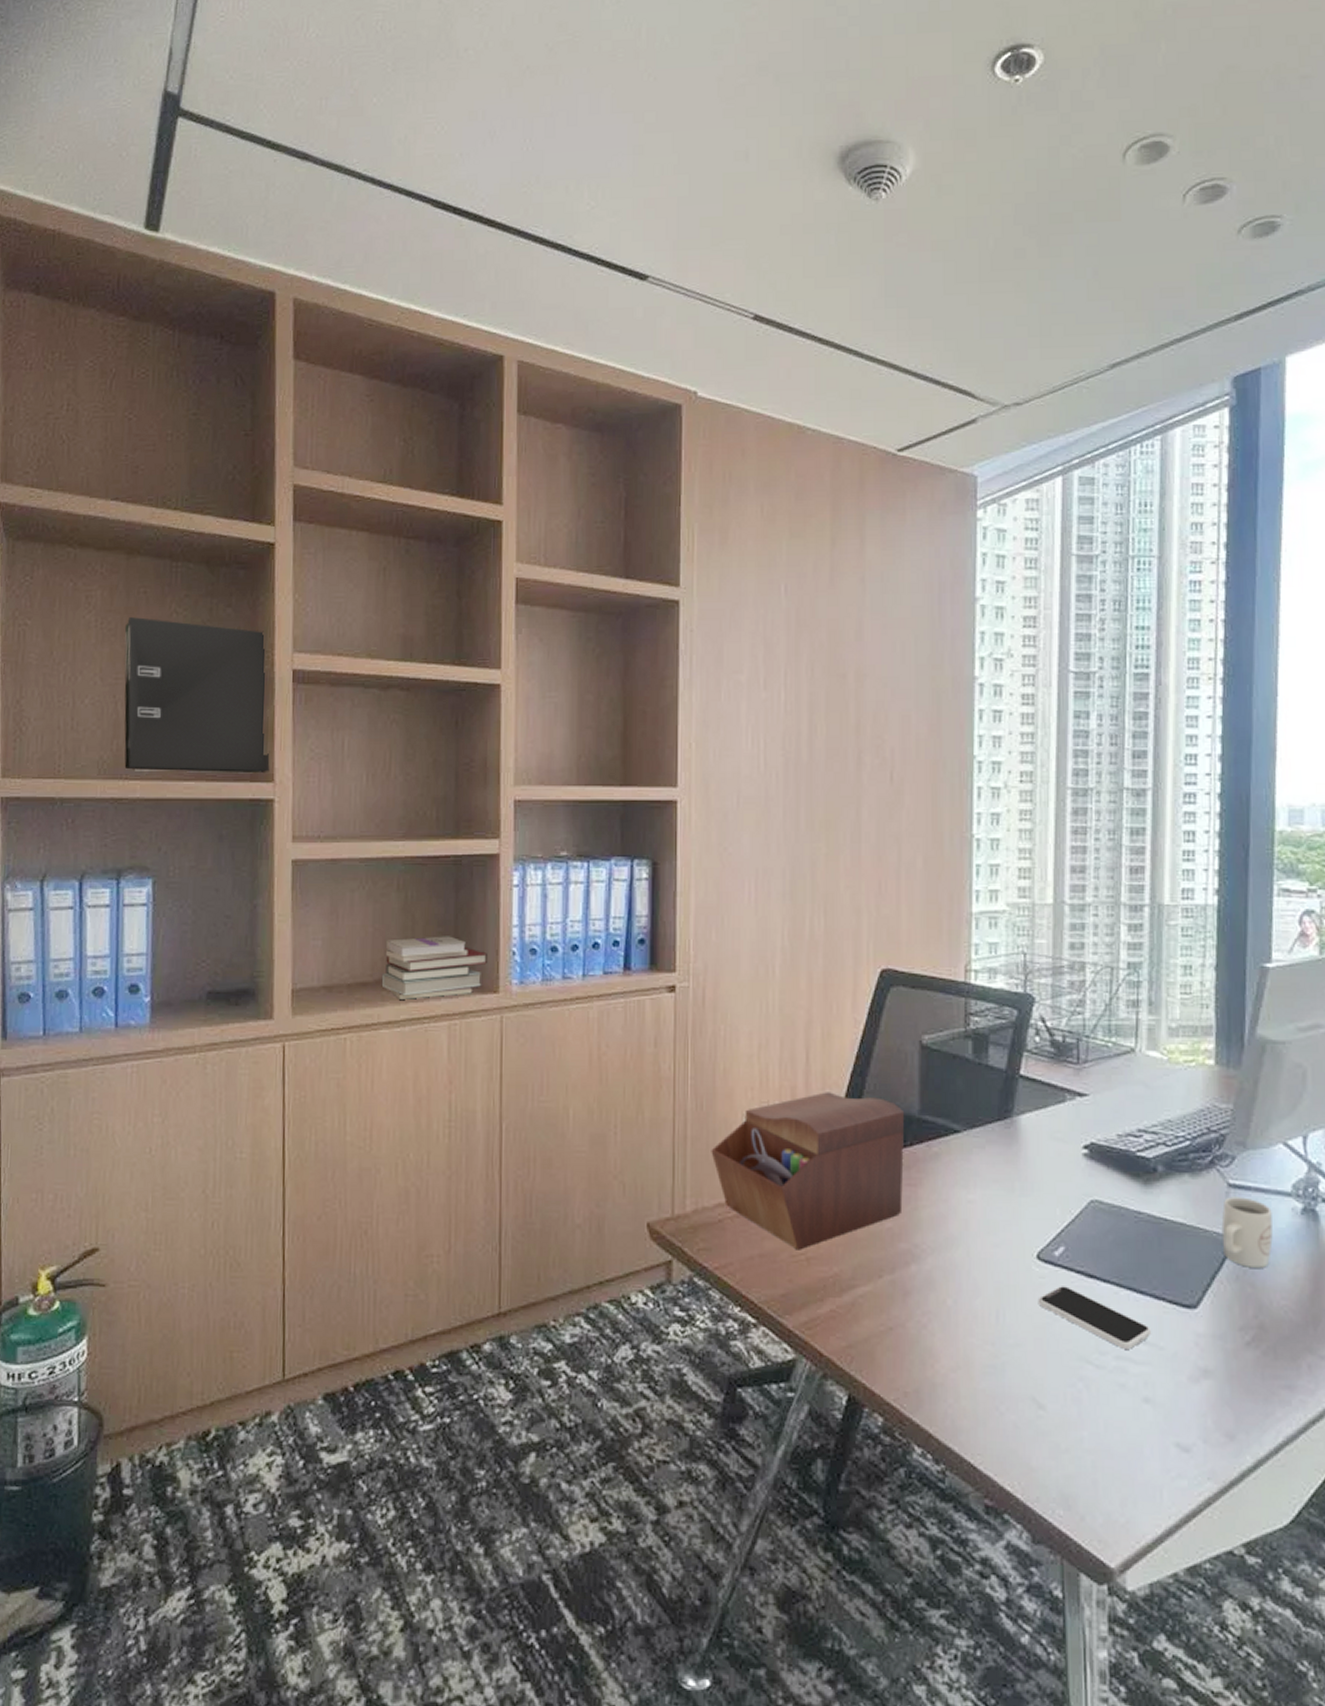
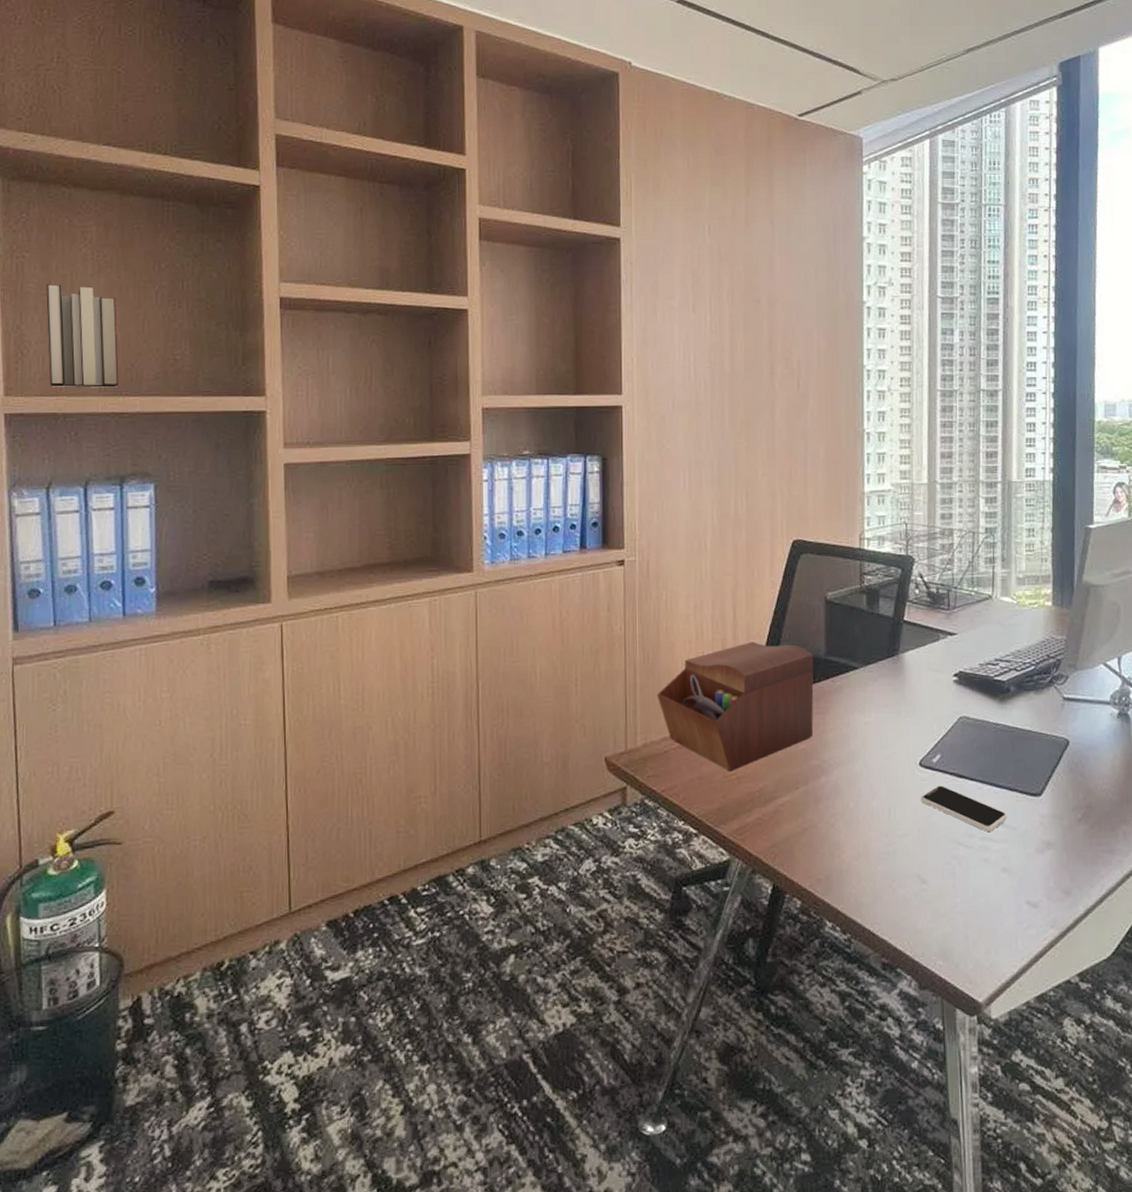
books: none [47,653,119,770] -> present [46,283,119,388]
binder: present [124,617,270,774] -> none [120,251,261,389]
books: present [381,936,487,1001] -> none [368,525,462,582]
mug: present [1221,1197,1273,1268] -> none [1058,707,1097,761]

